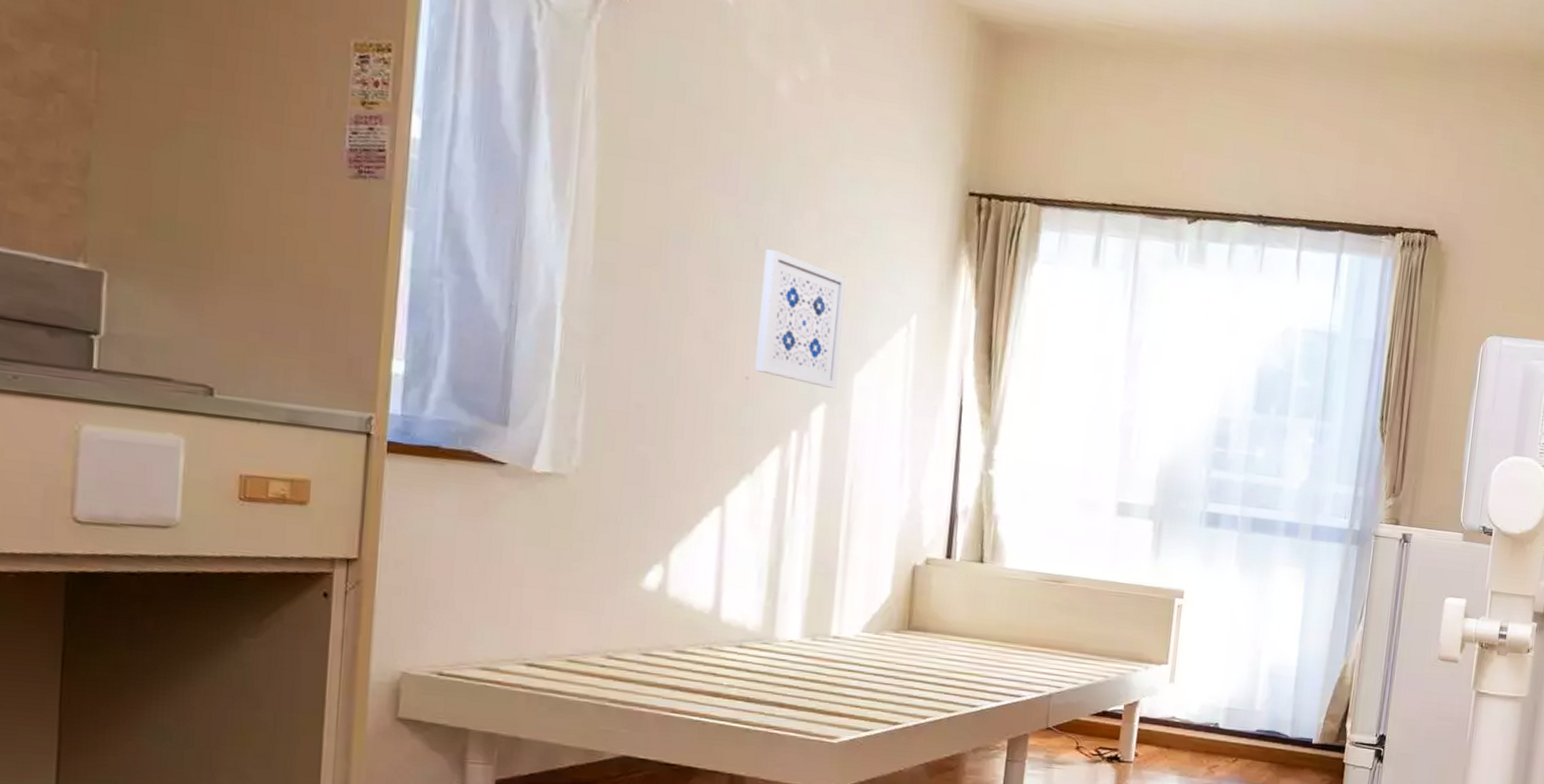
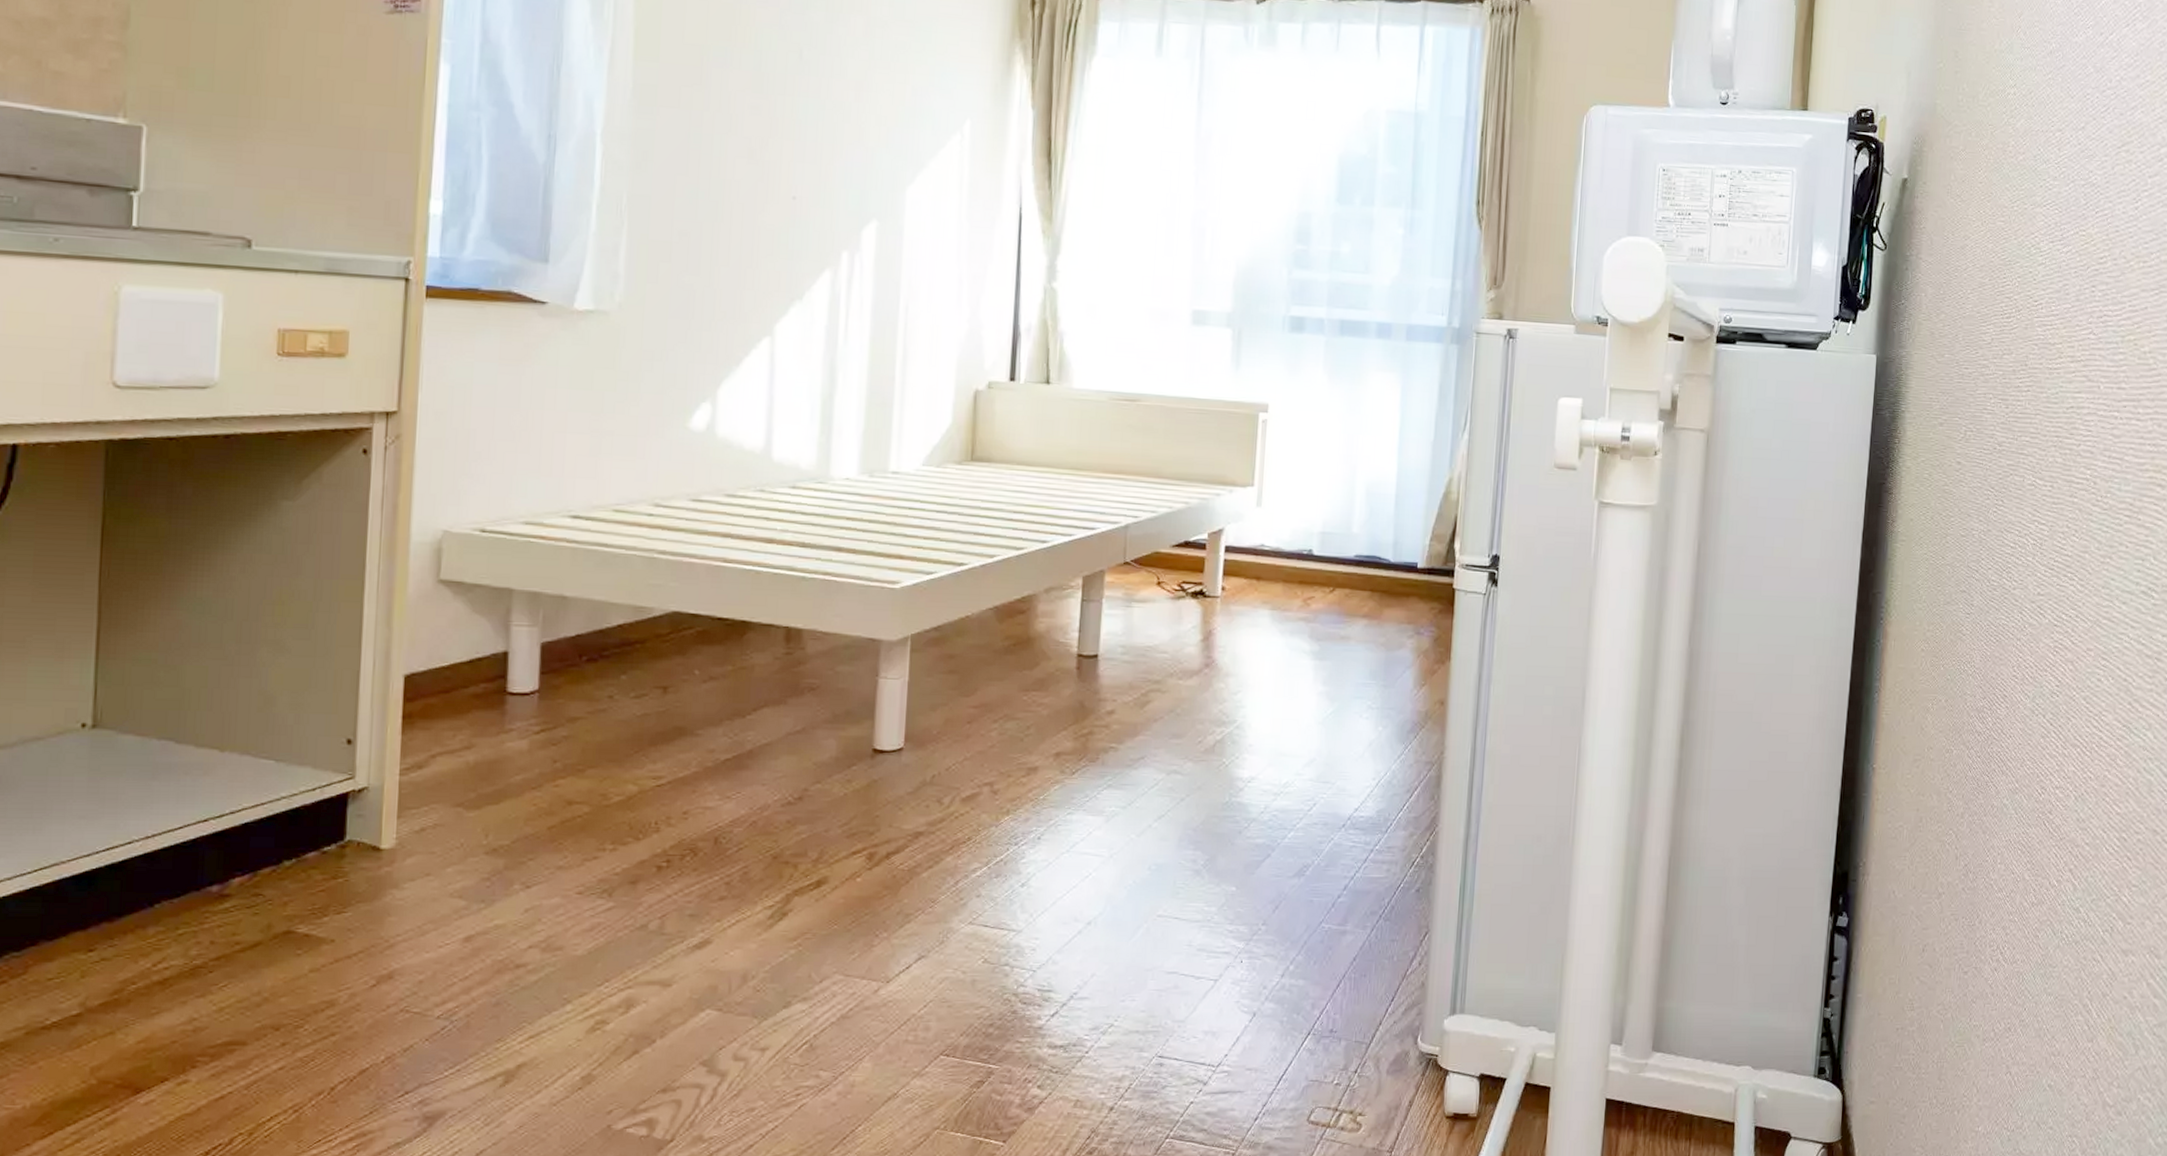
wall art: present [755,249,847,389] -> none [802,60,896,204]

